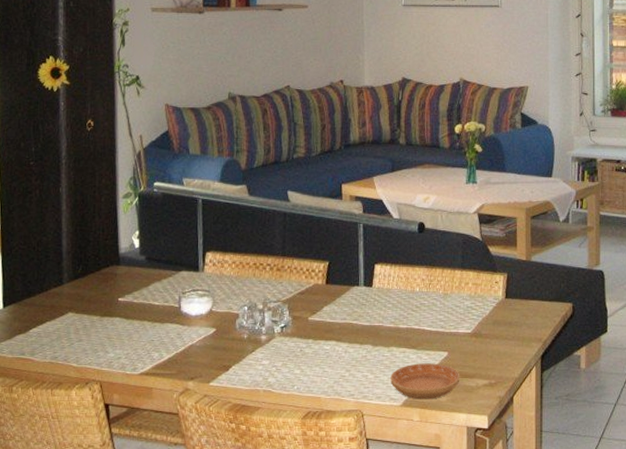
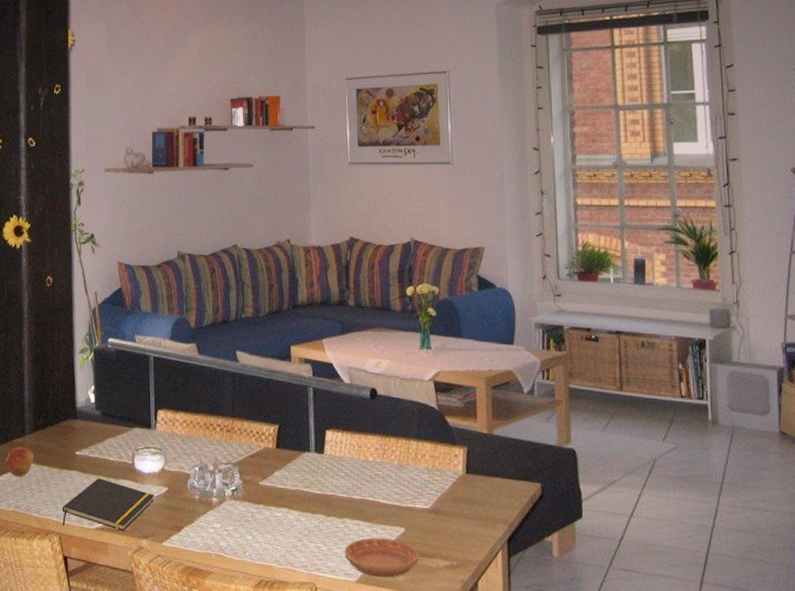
fruit: none [39,296,73,327] -> present [4,446,34,477]
notepad: none [103,323,202,374] -> present [62,478,155,531]

